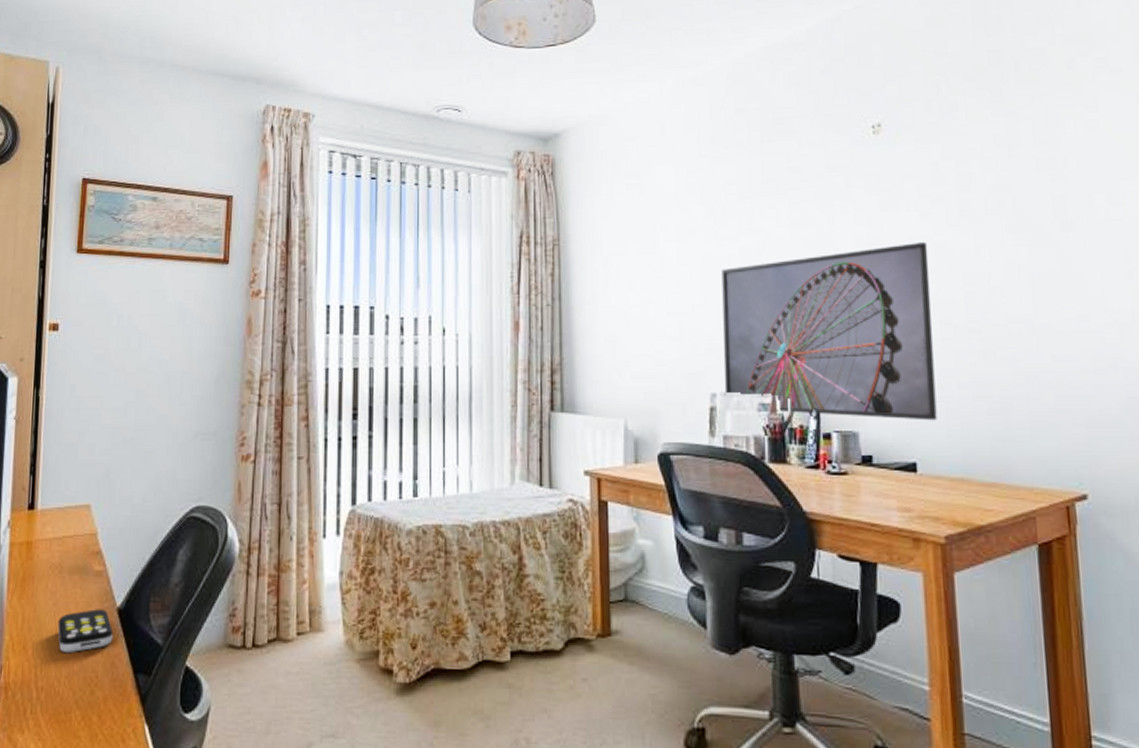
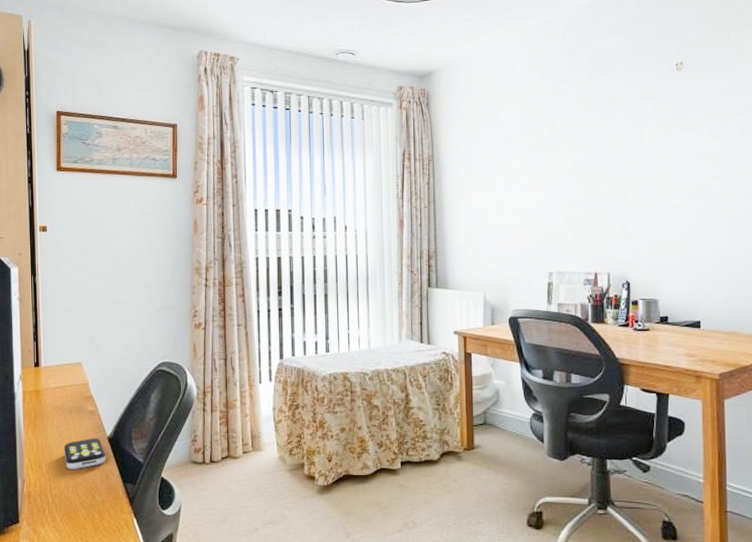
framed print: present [721,242,937,421] -> none [558,155,717,290]

